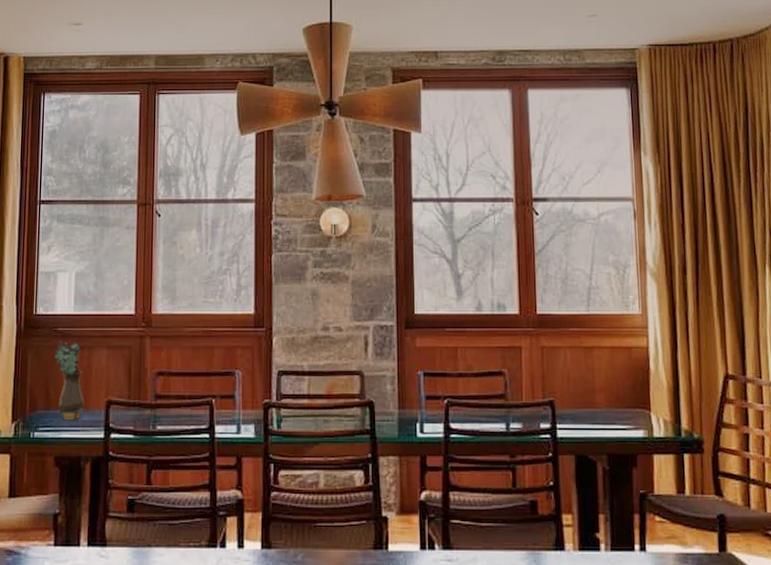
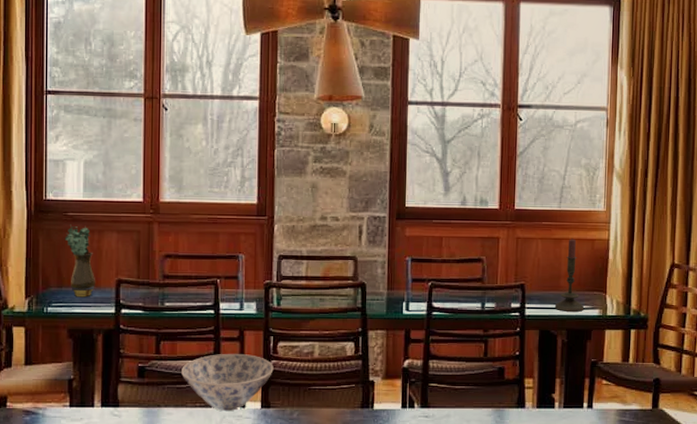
bowl: none [174,483,275,553] -> present [181,353,274,412]
candle: none [591,346,626,433] -> present [554,238,585,312]

